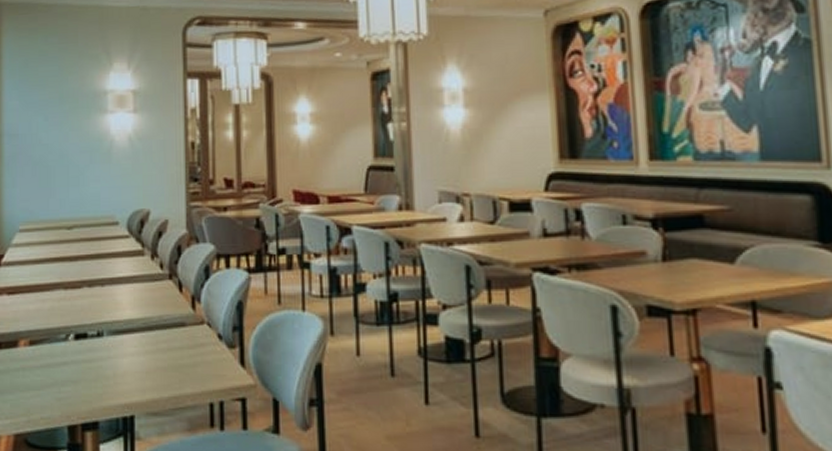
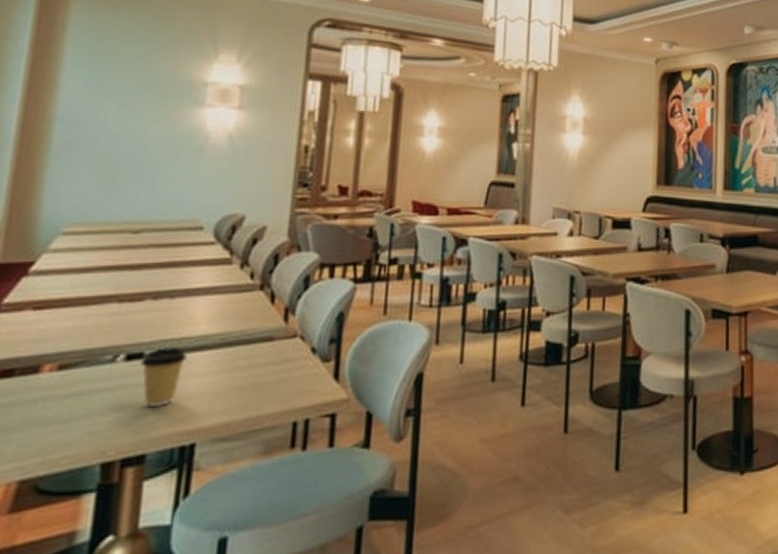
coffee cup: none [85,329,119,382] -> present [139,347,188,408]

